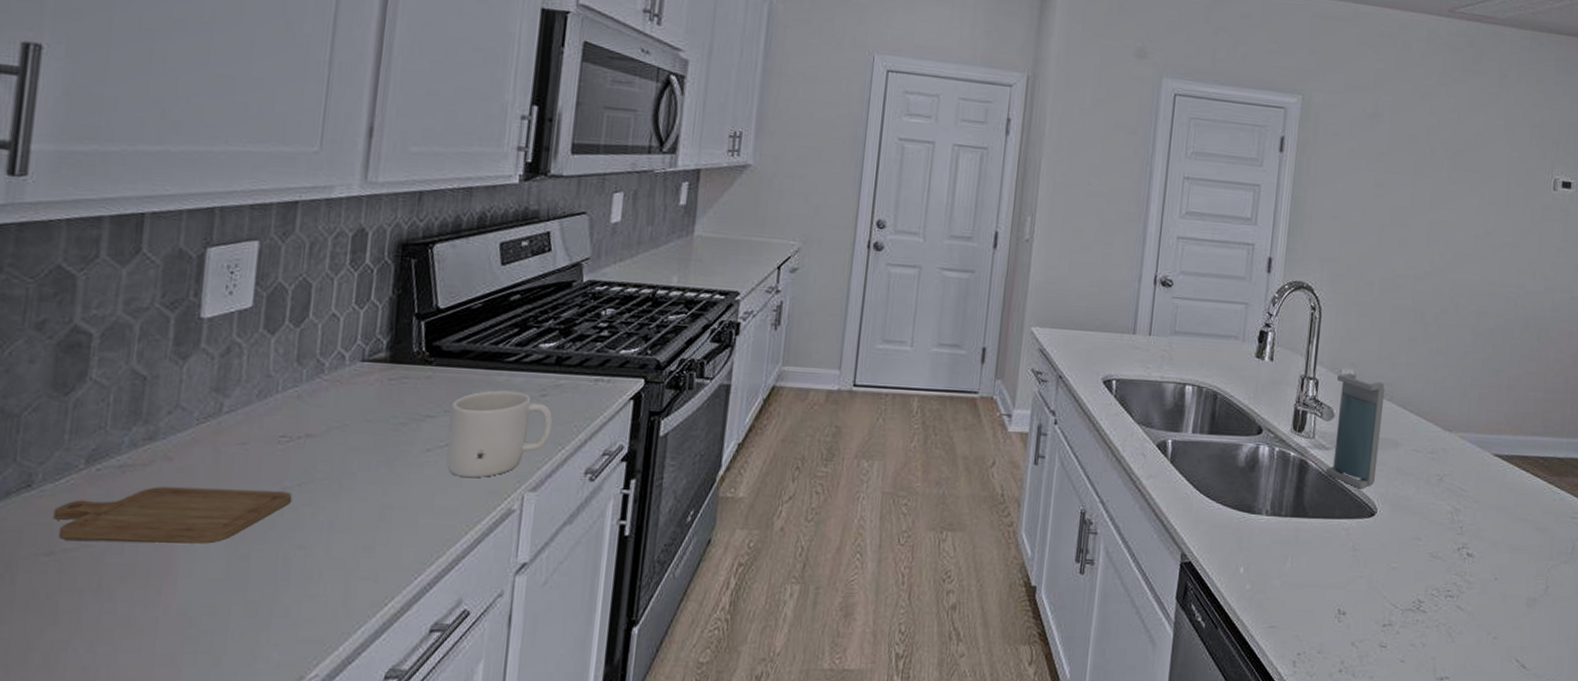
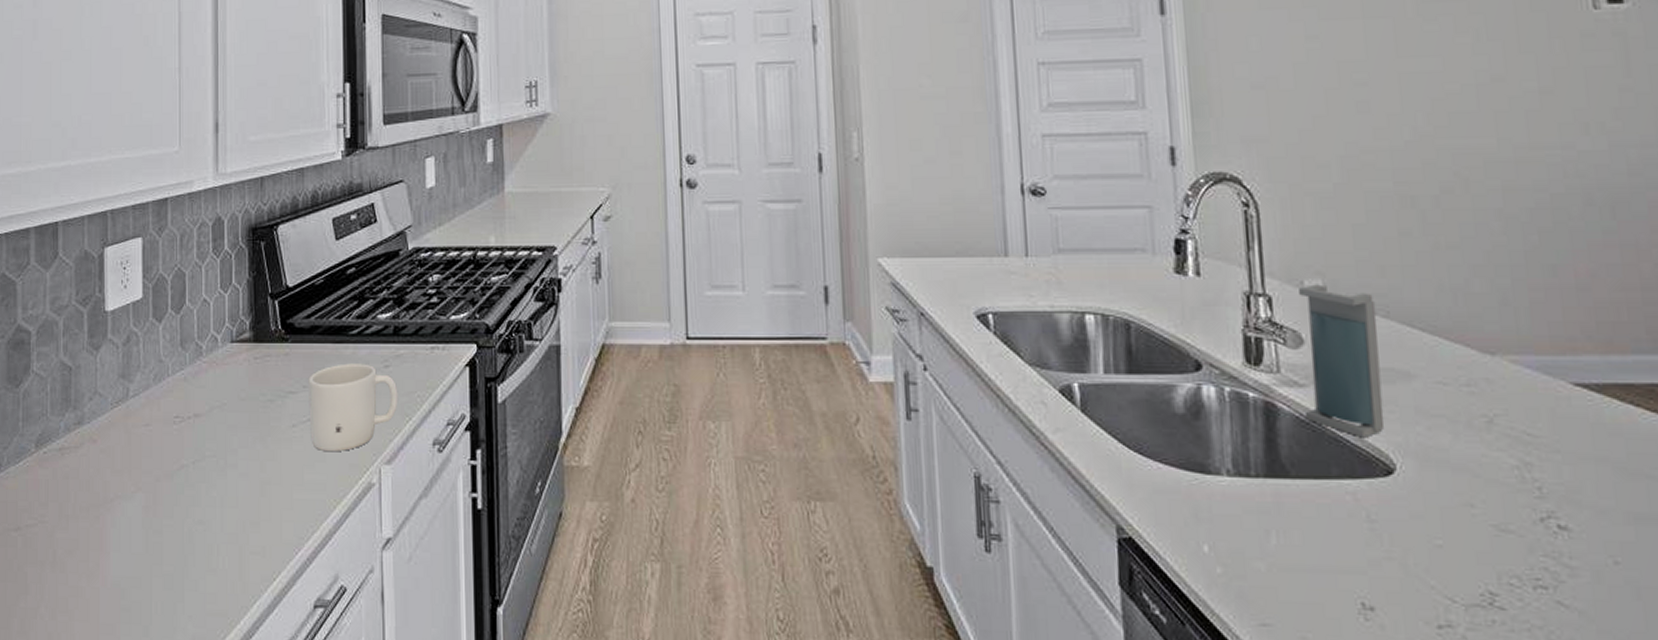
chopping board: present [53,486,291,544] -> none [17,467,188,520]

